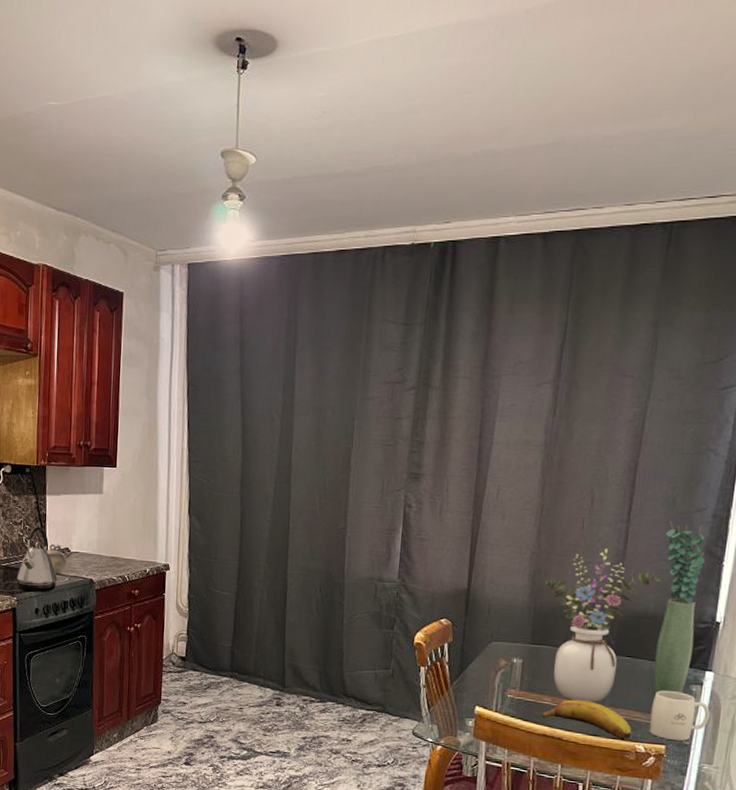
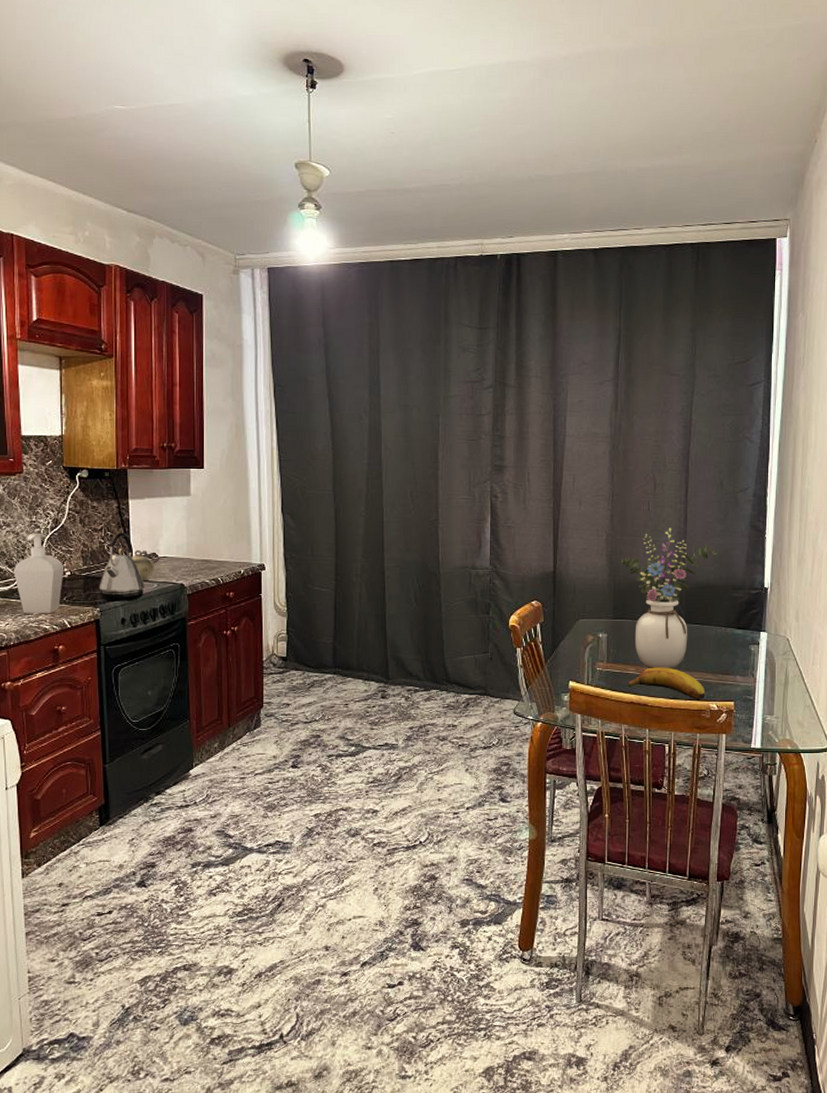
mug: present [649,690,710,741] -> none [719,652,767,697]
vase: present [653,520,706,695] -> none [717,500,752,657]

